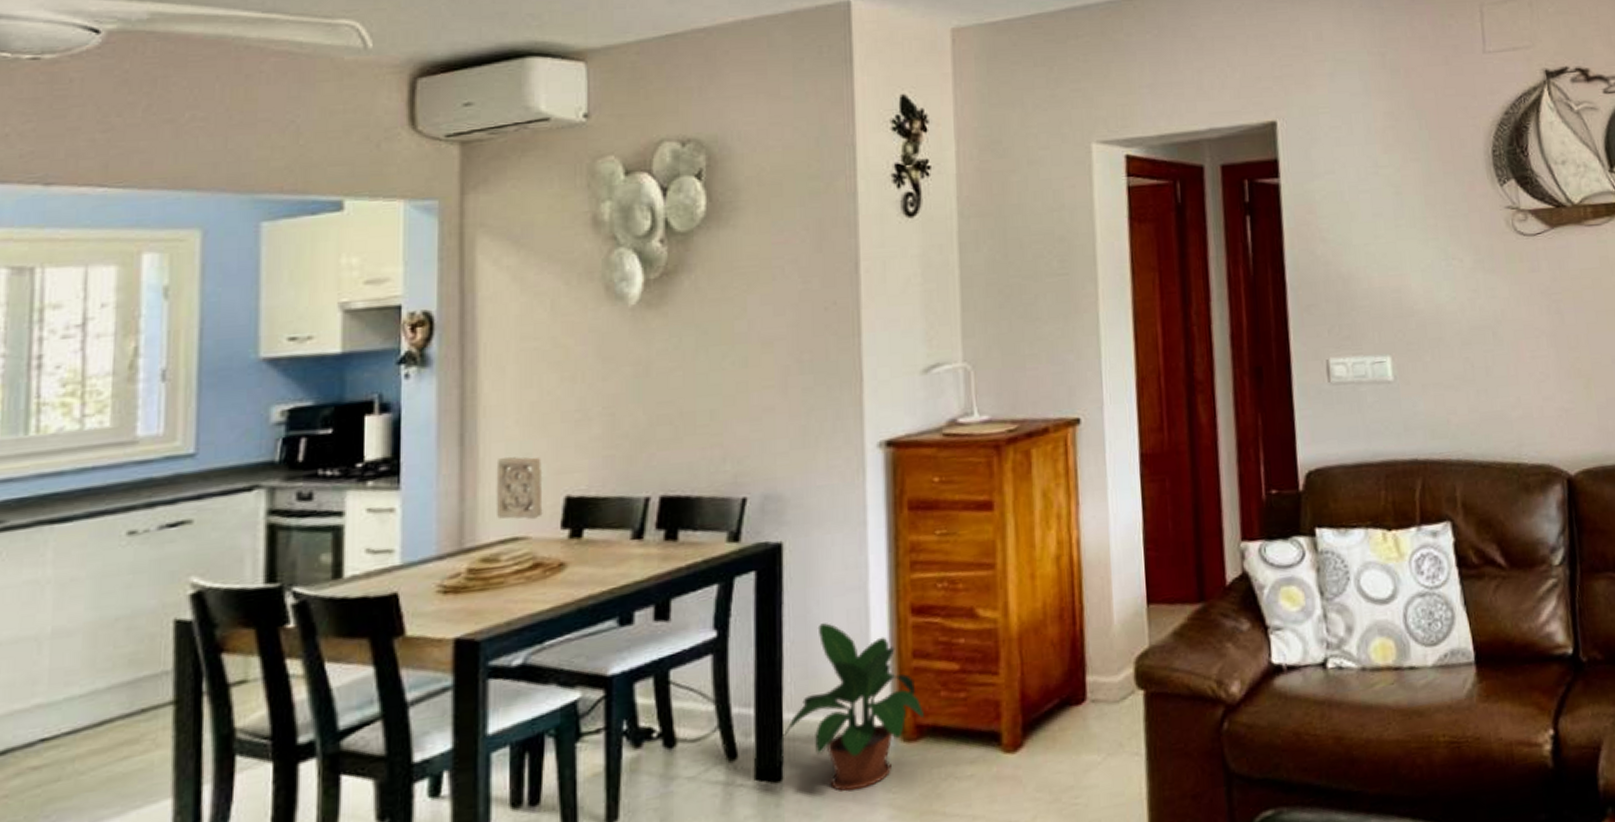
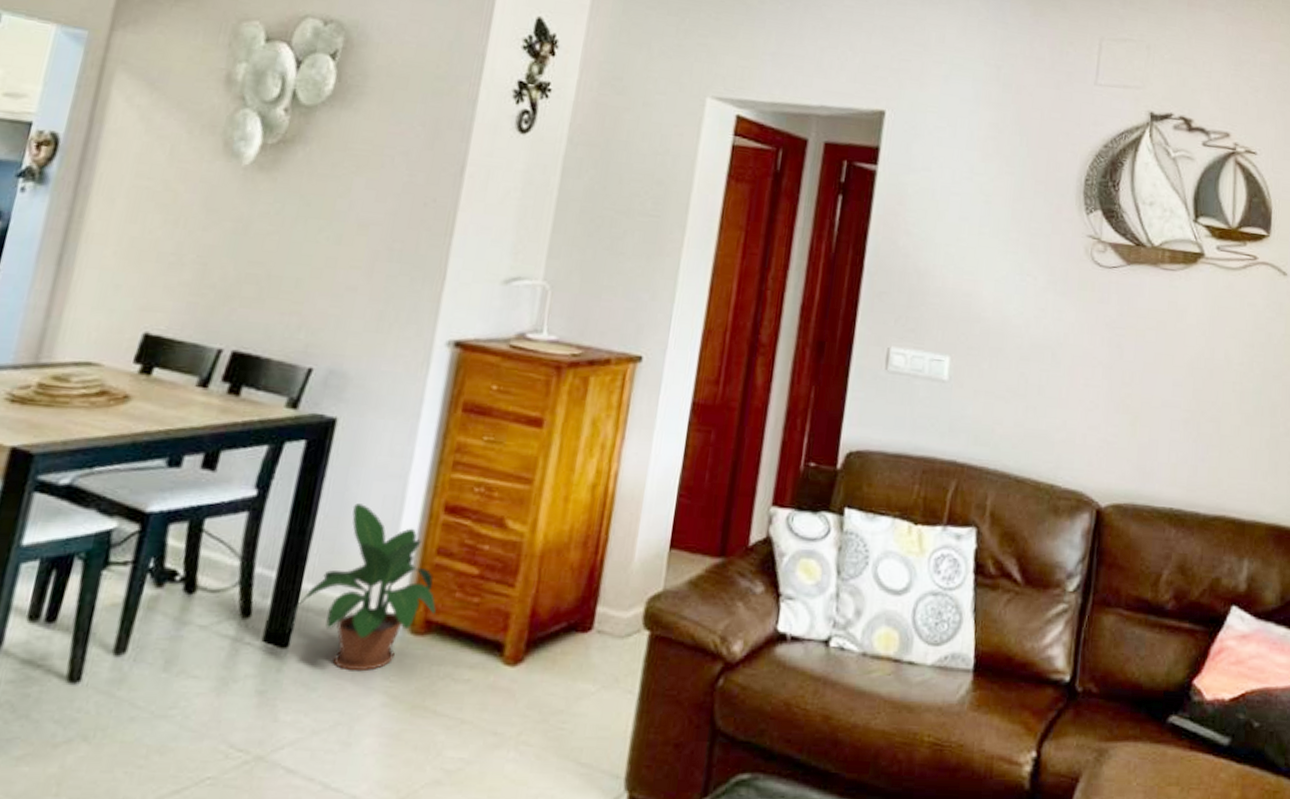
wall ornament: present [496,456,543,520] -> none [76,284,130,349]

